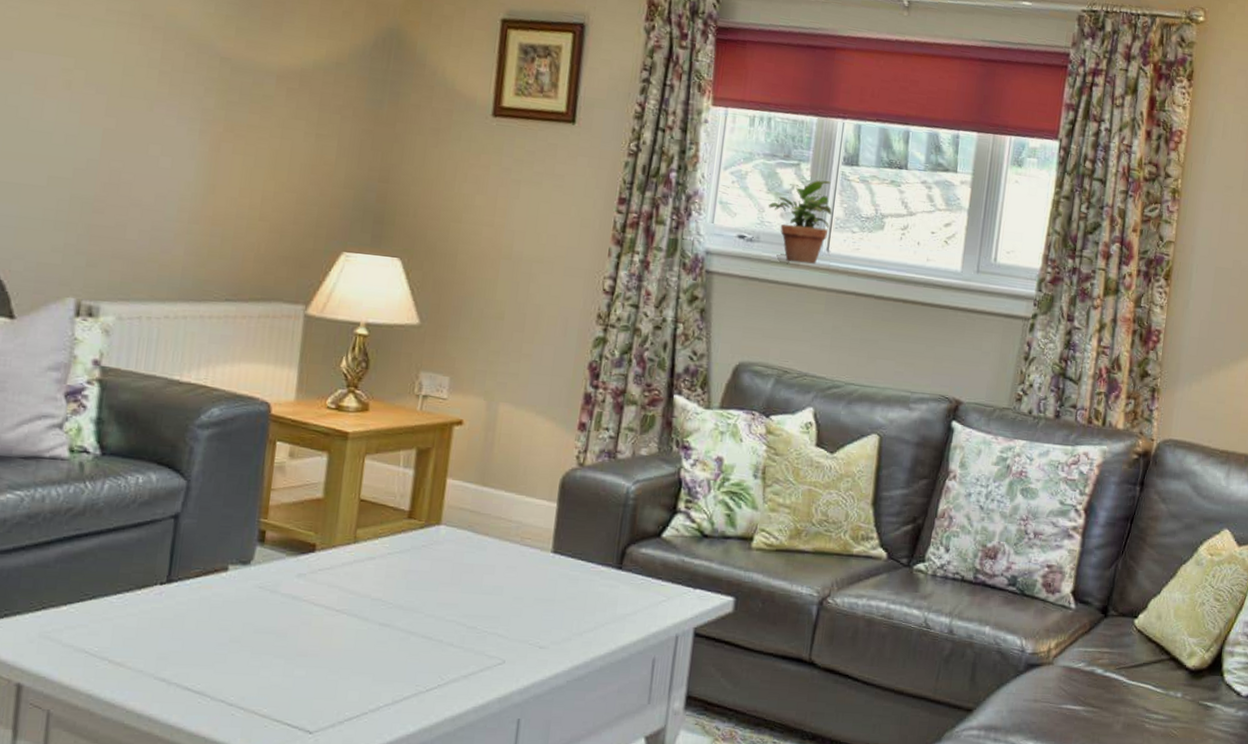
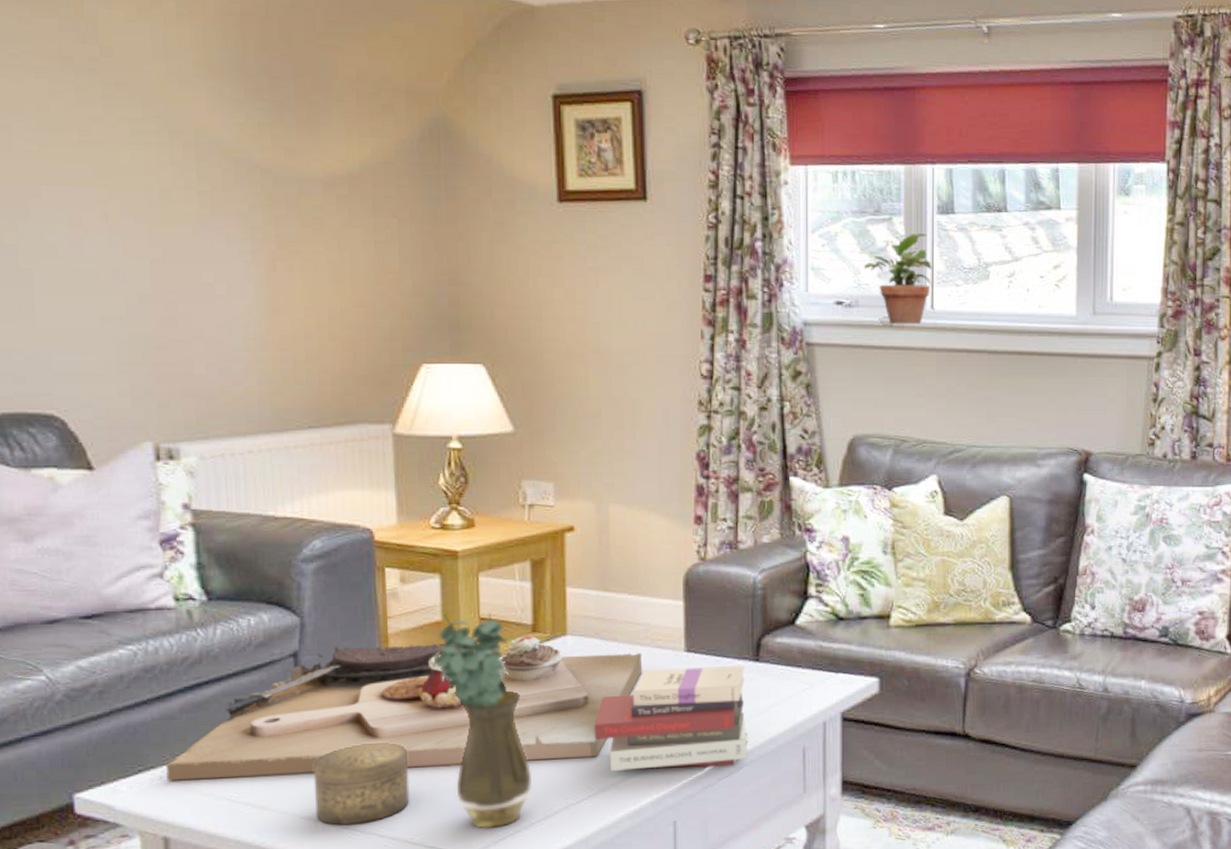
decorative tray: none [30,512,511,647] -> present [166,636,643,781]
decorative box: none [170,611,269,691] -> present [313,743,410,825]
vase: none [307,492,388,708] -> present [433,613,533,829]
books: none [453,566,607,670] -> present [594,666,748,771]

